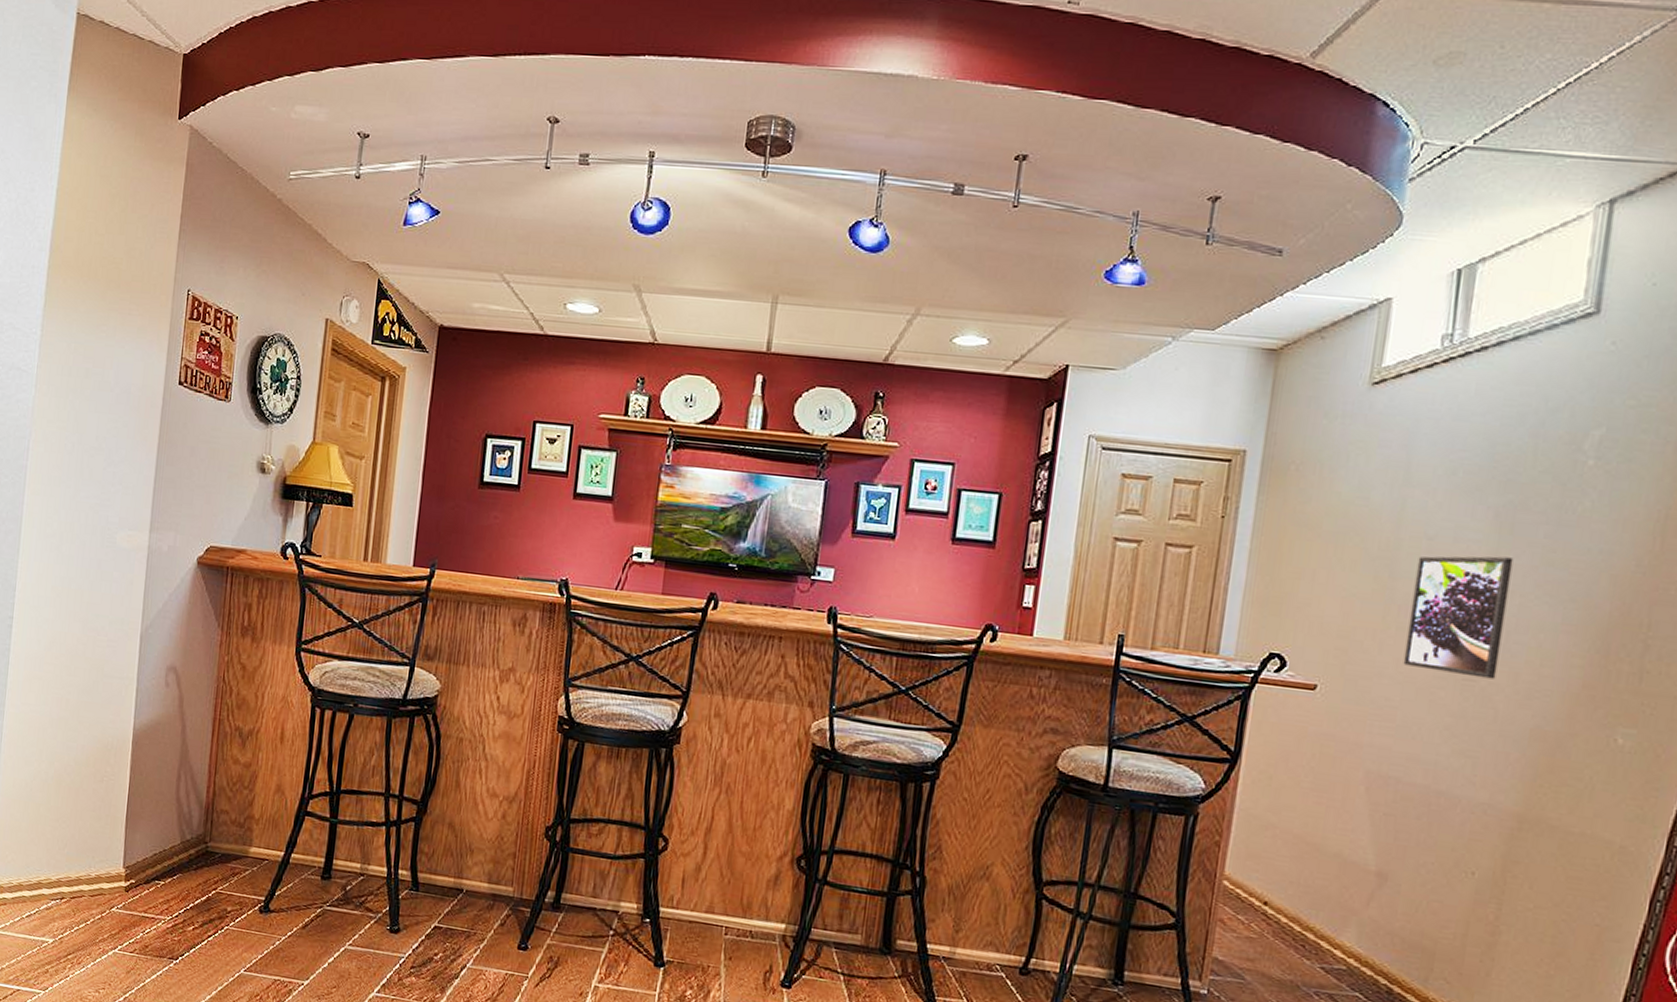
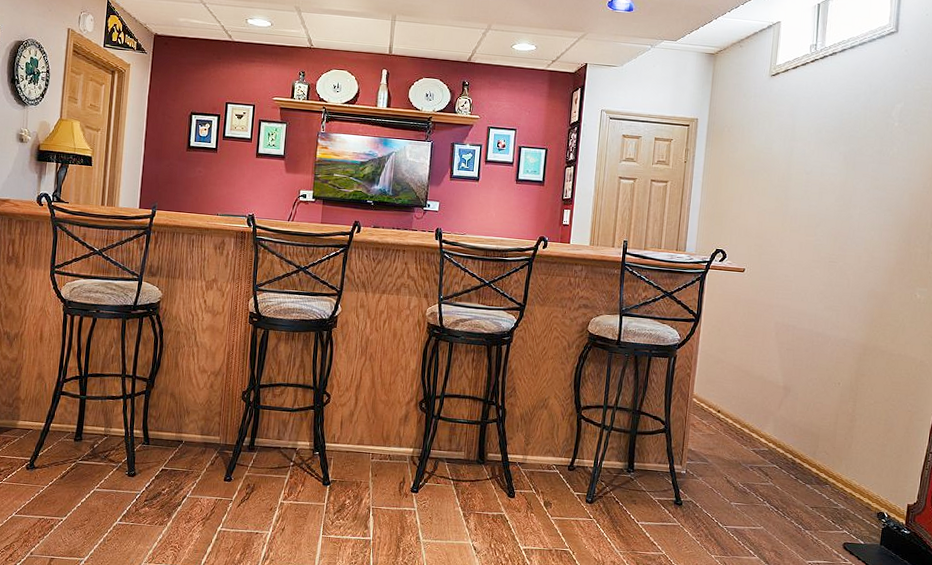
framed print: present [1403,556,1514,680] -> none [795,183,855,261]

